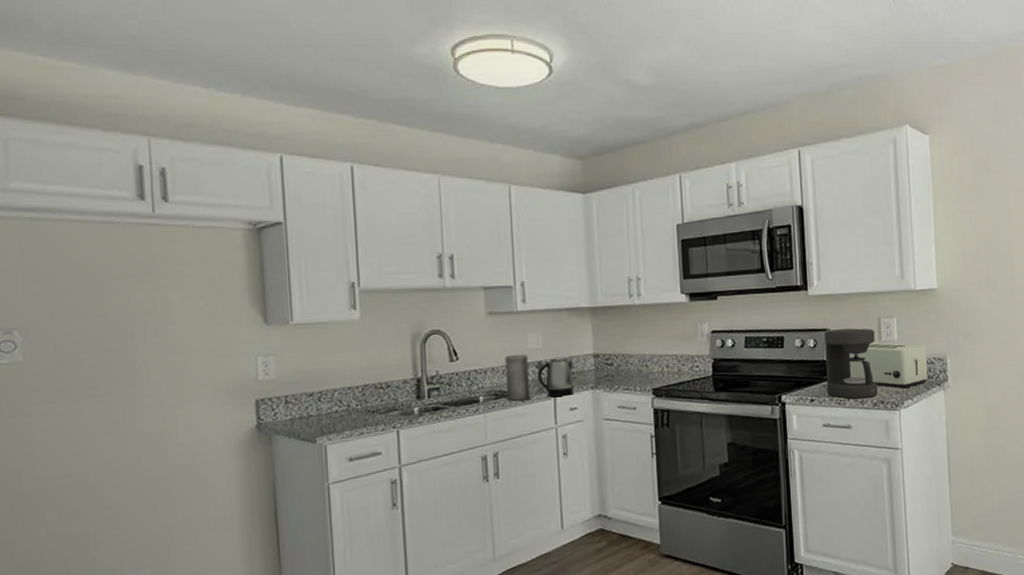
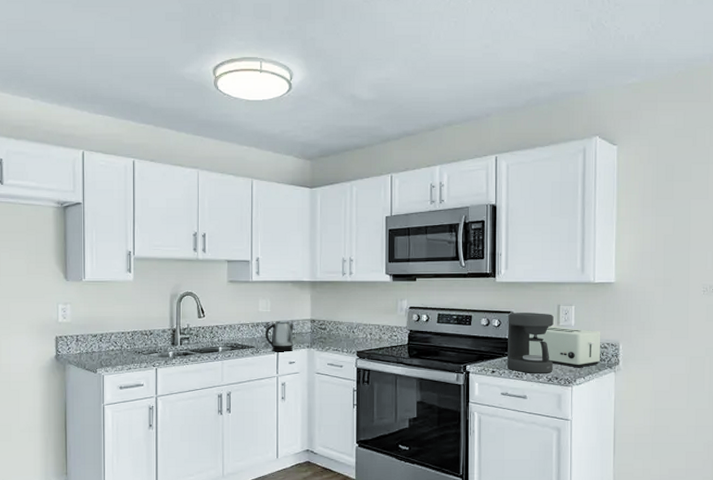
canister: present [505,354,531,401] -> none [239,315,259,352]

